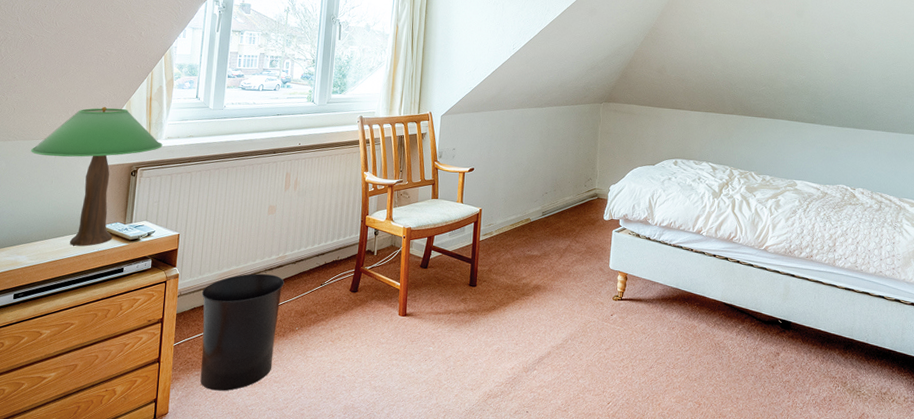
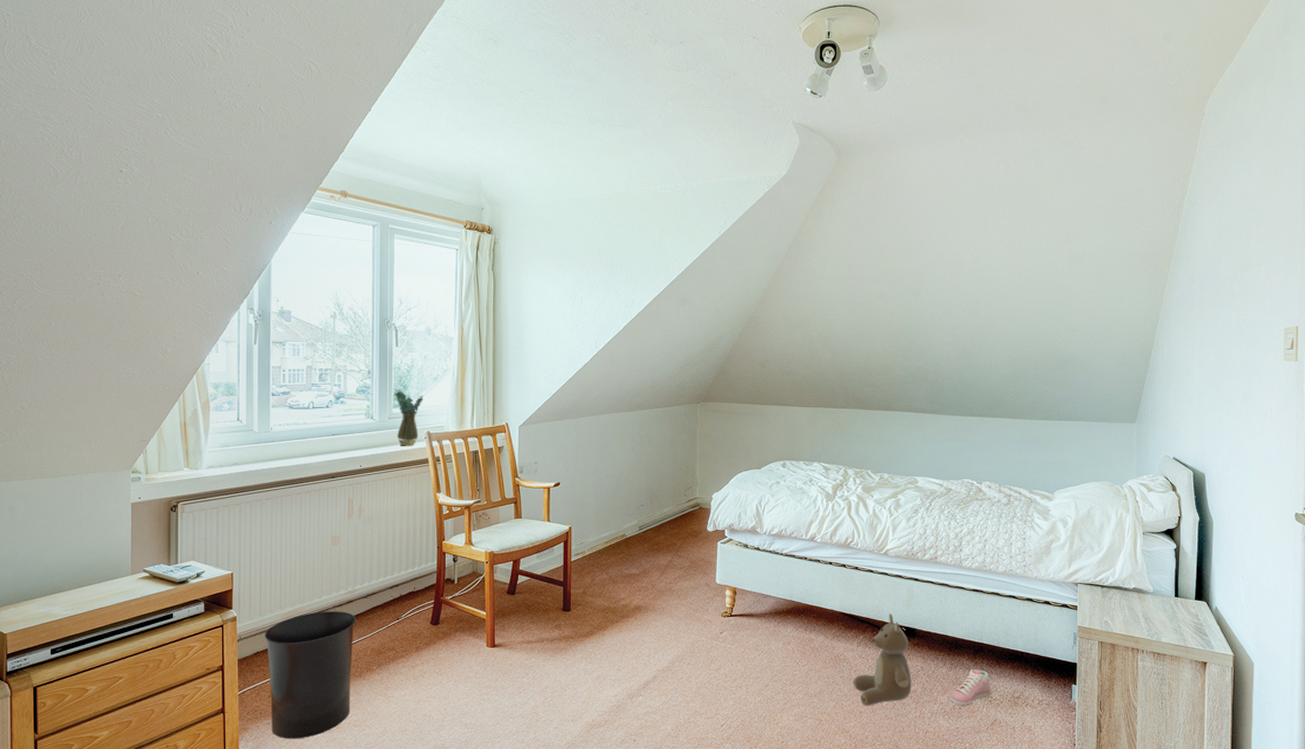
table lamp: present [31,106,163,247] -> none [52,435,204,592]
vase: none [333,77,359,129] -> present [394,389,423,446]
teddy bear: none [731,306,786,393] -> present [853,613,912,706]
sneaker: none [821,363,859,398] -> present [950,669,991,706]

